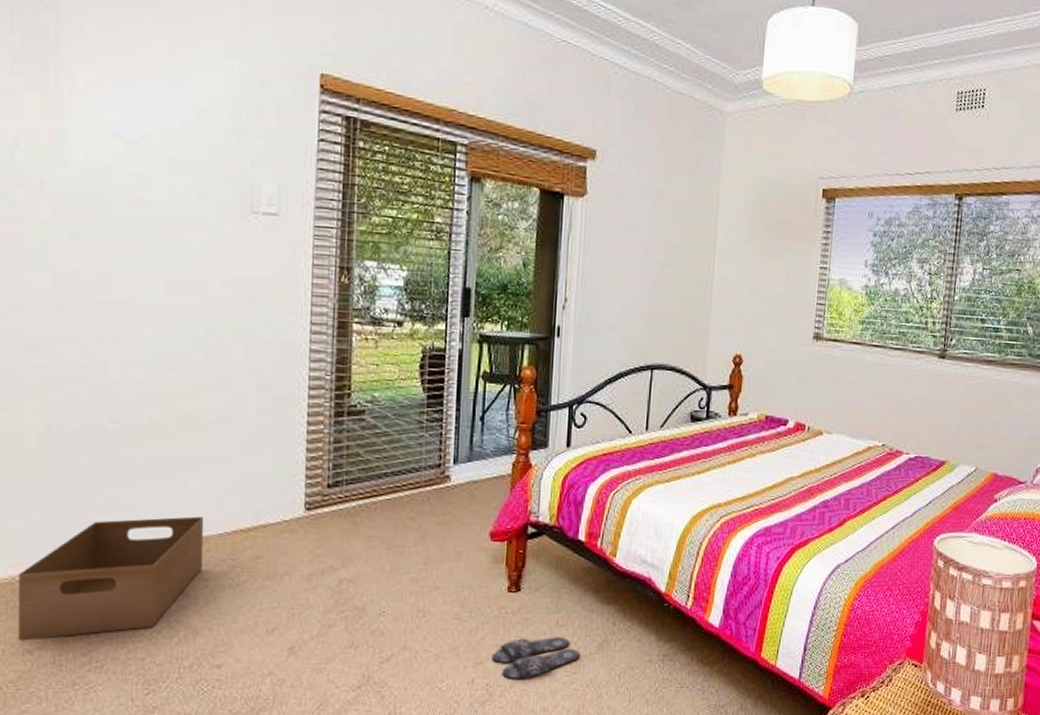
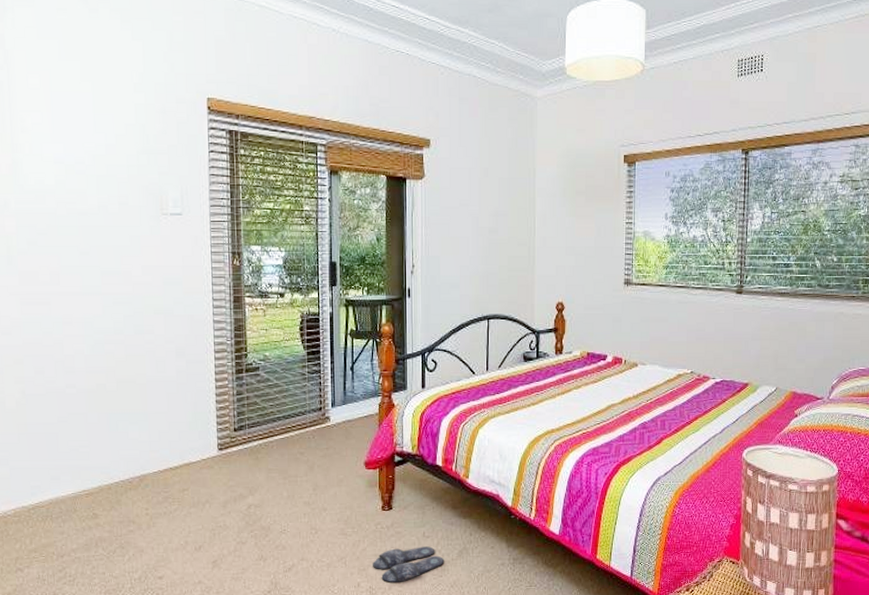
storage basket: present [17,516,205,641] -> none [8,459,144,561]

